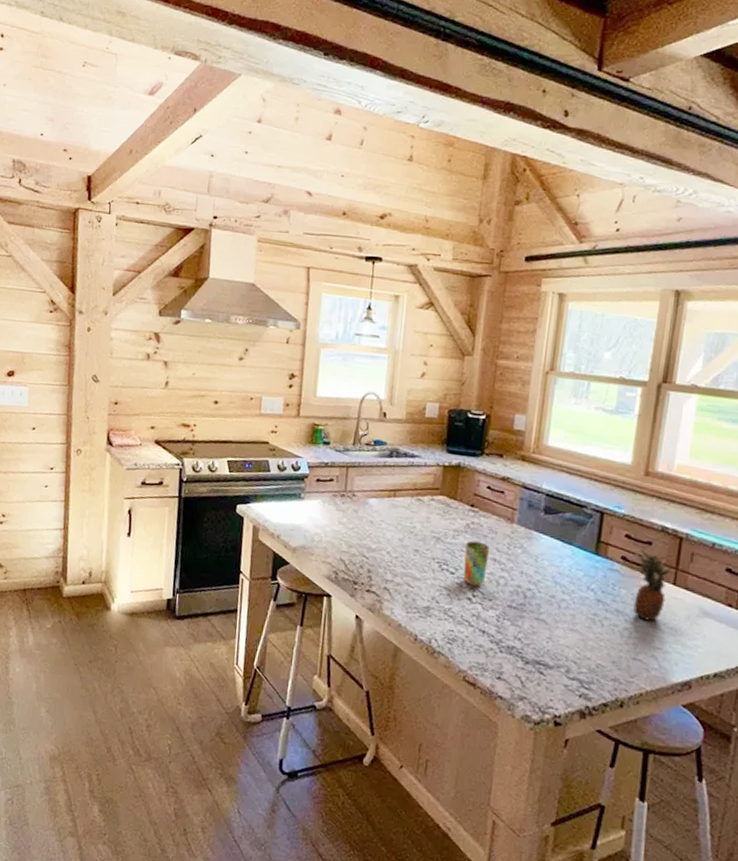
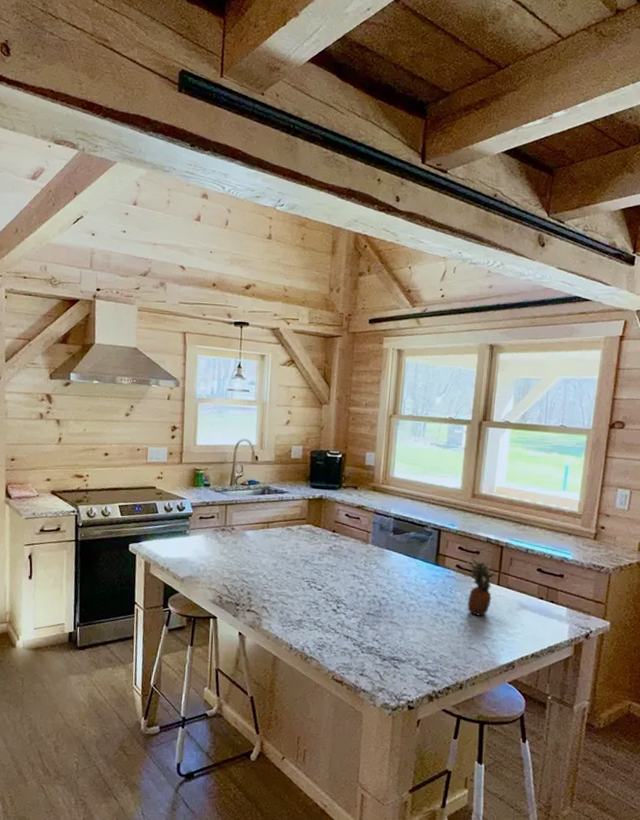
cup: present [463,541,490,587] -> none [328,561,350,599]

